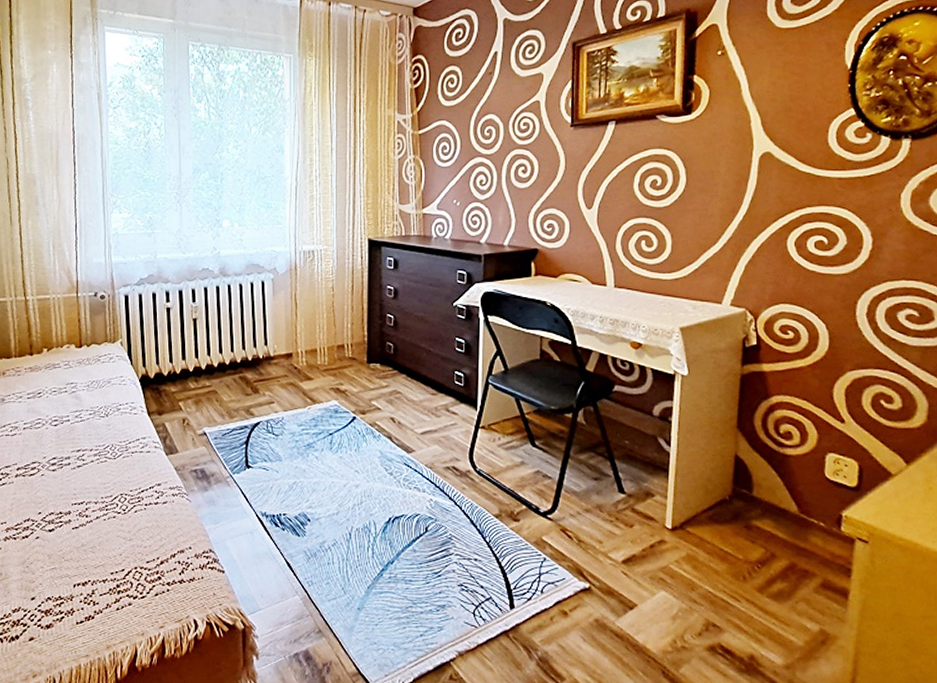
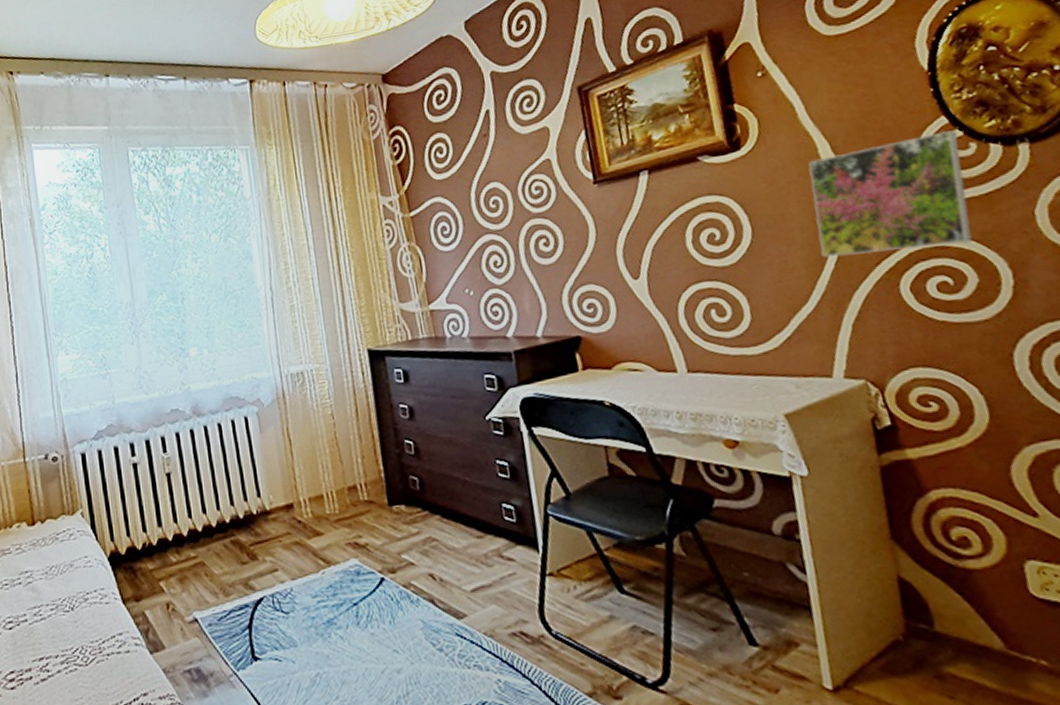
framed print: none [735,121,859,214] -> present [808,130,973,258]

